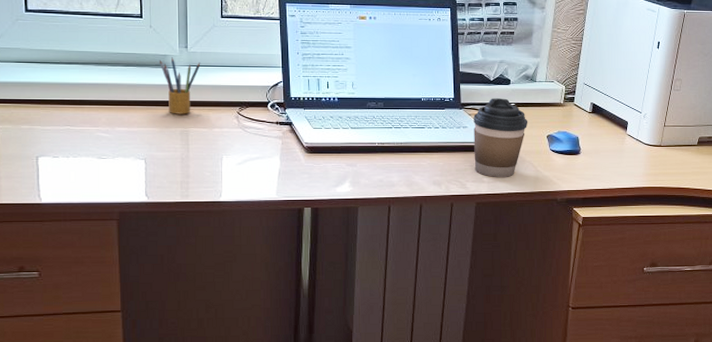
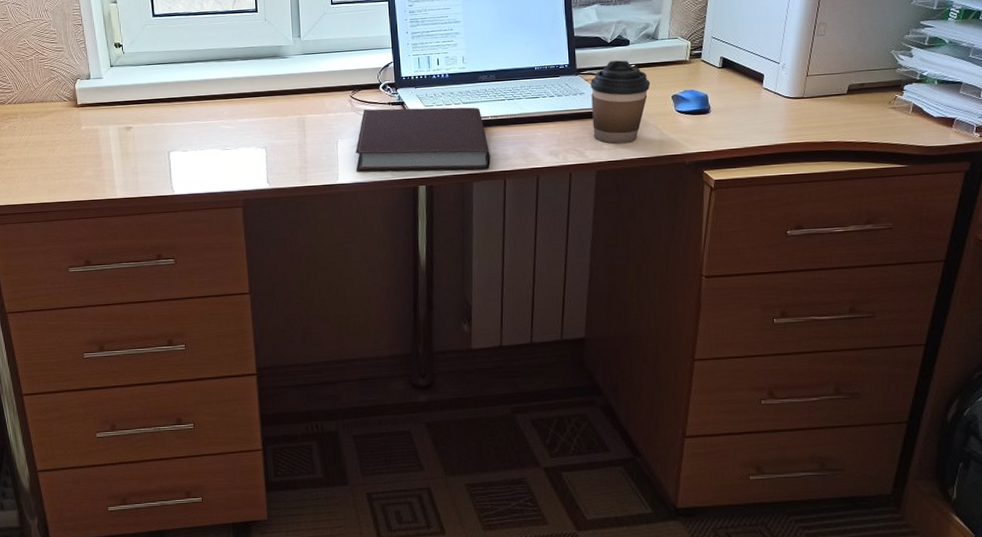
pencil box: present [159,57,201,114] -> none [274,47,314,103]
notebook: none [240,127,376,195] -> present [355,107,491,172]

